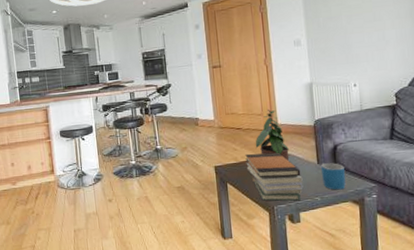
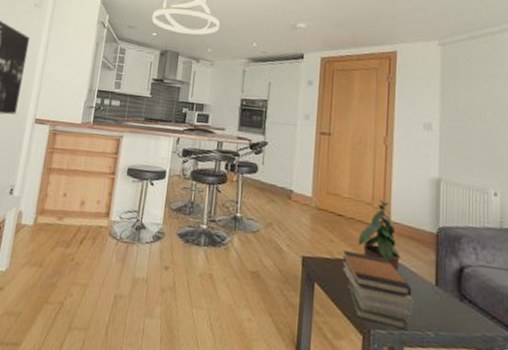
mug: present [321,163,346,190] -> none [440,287,471,330]

